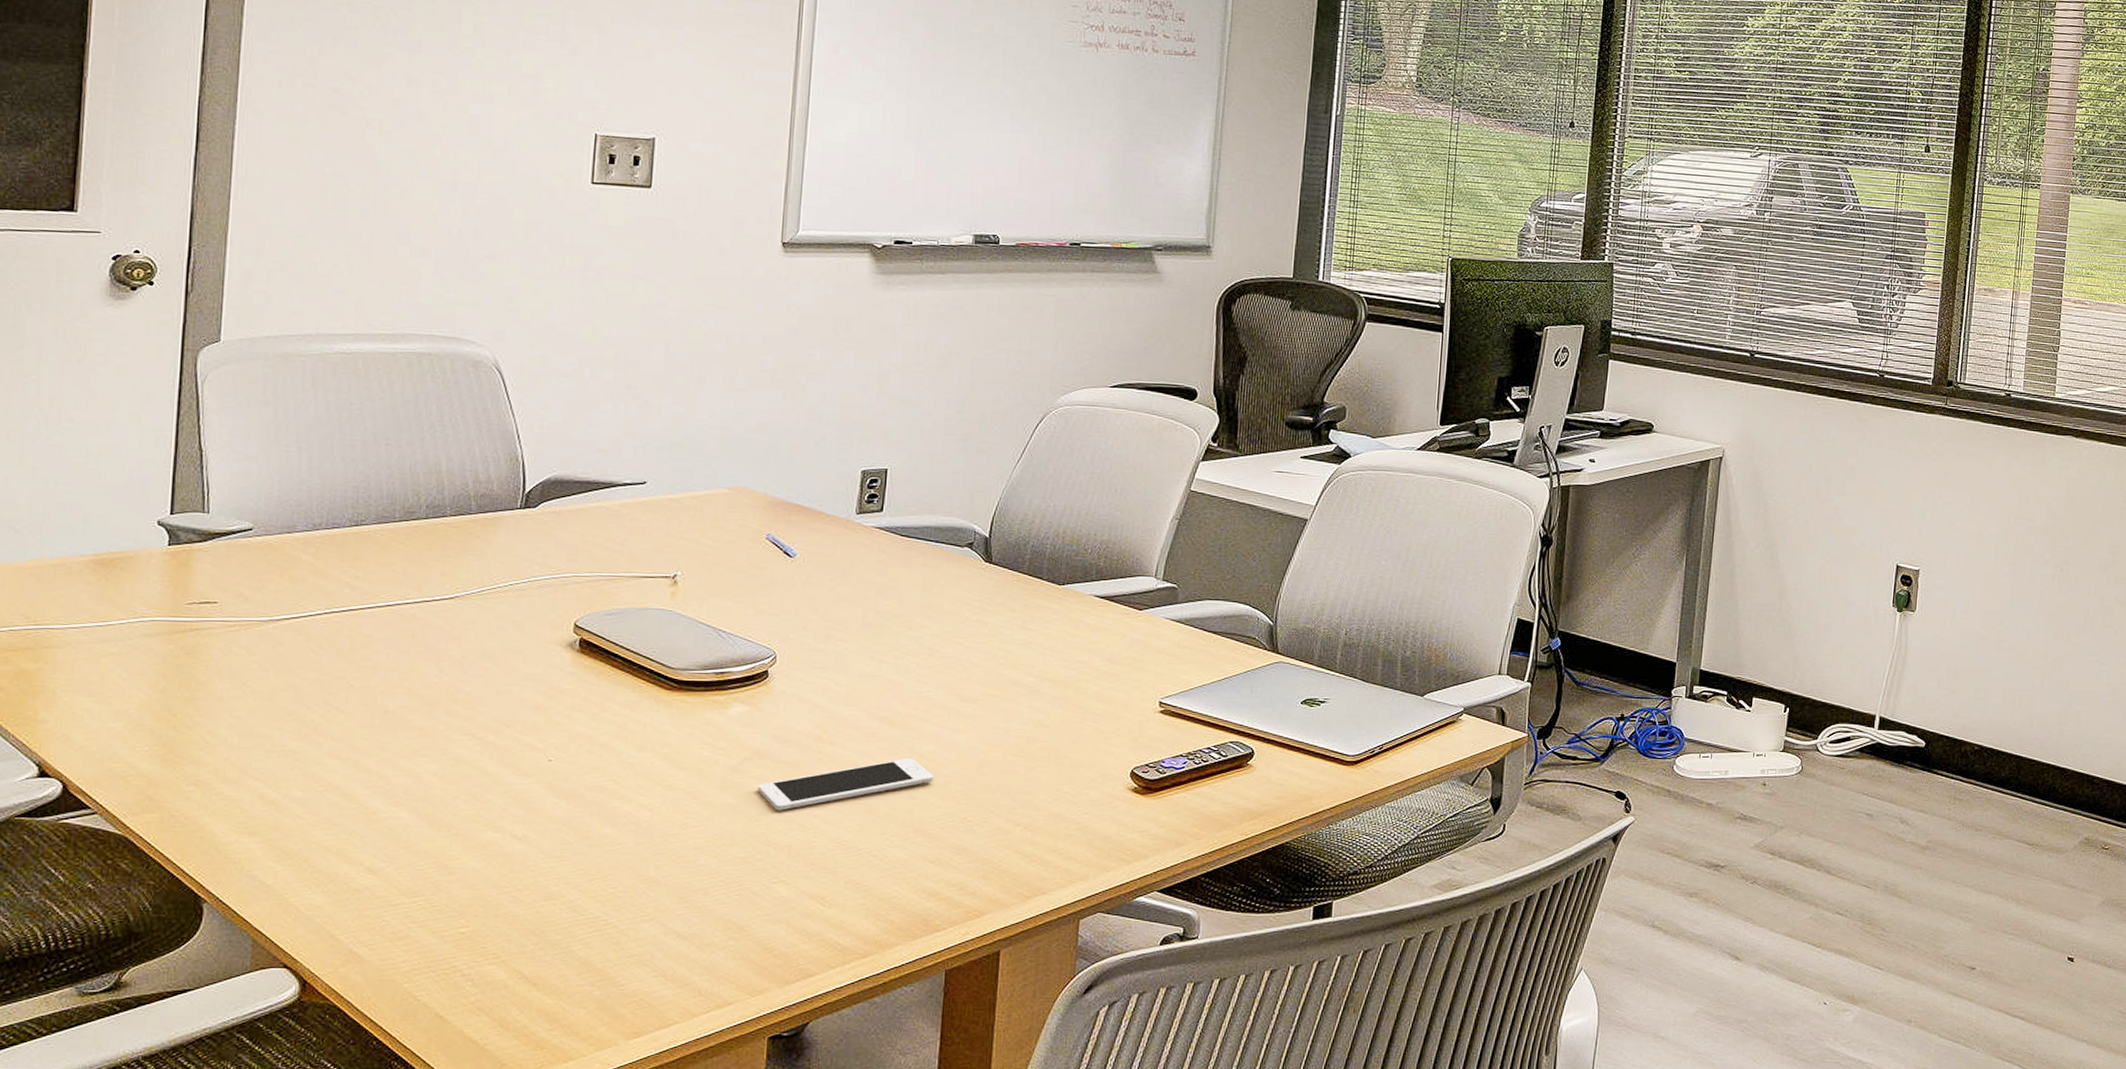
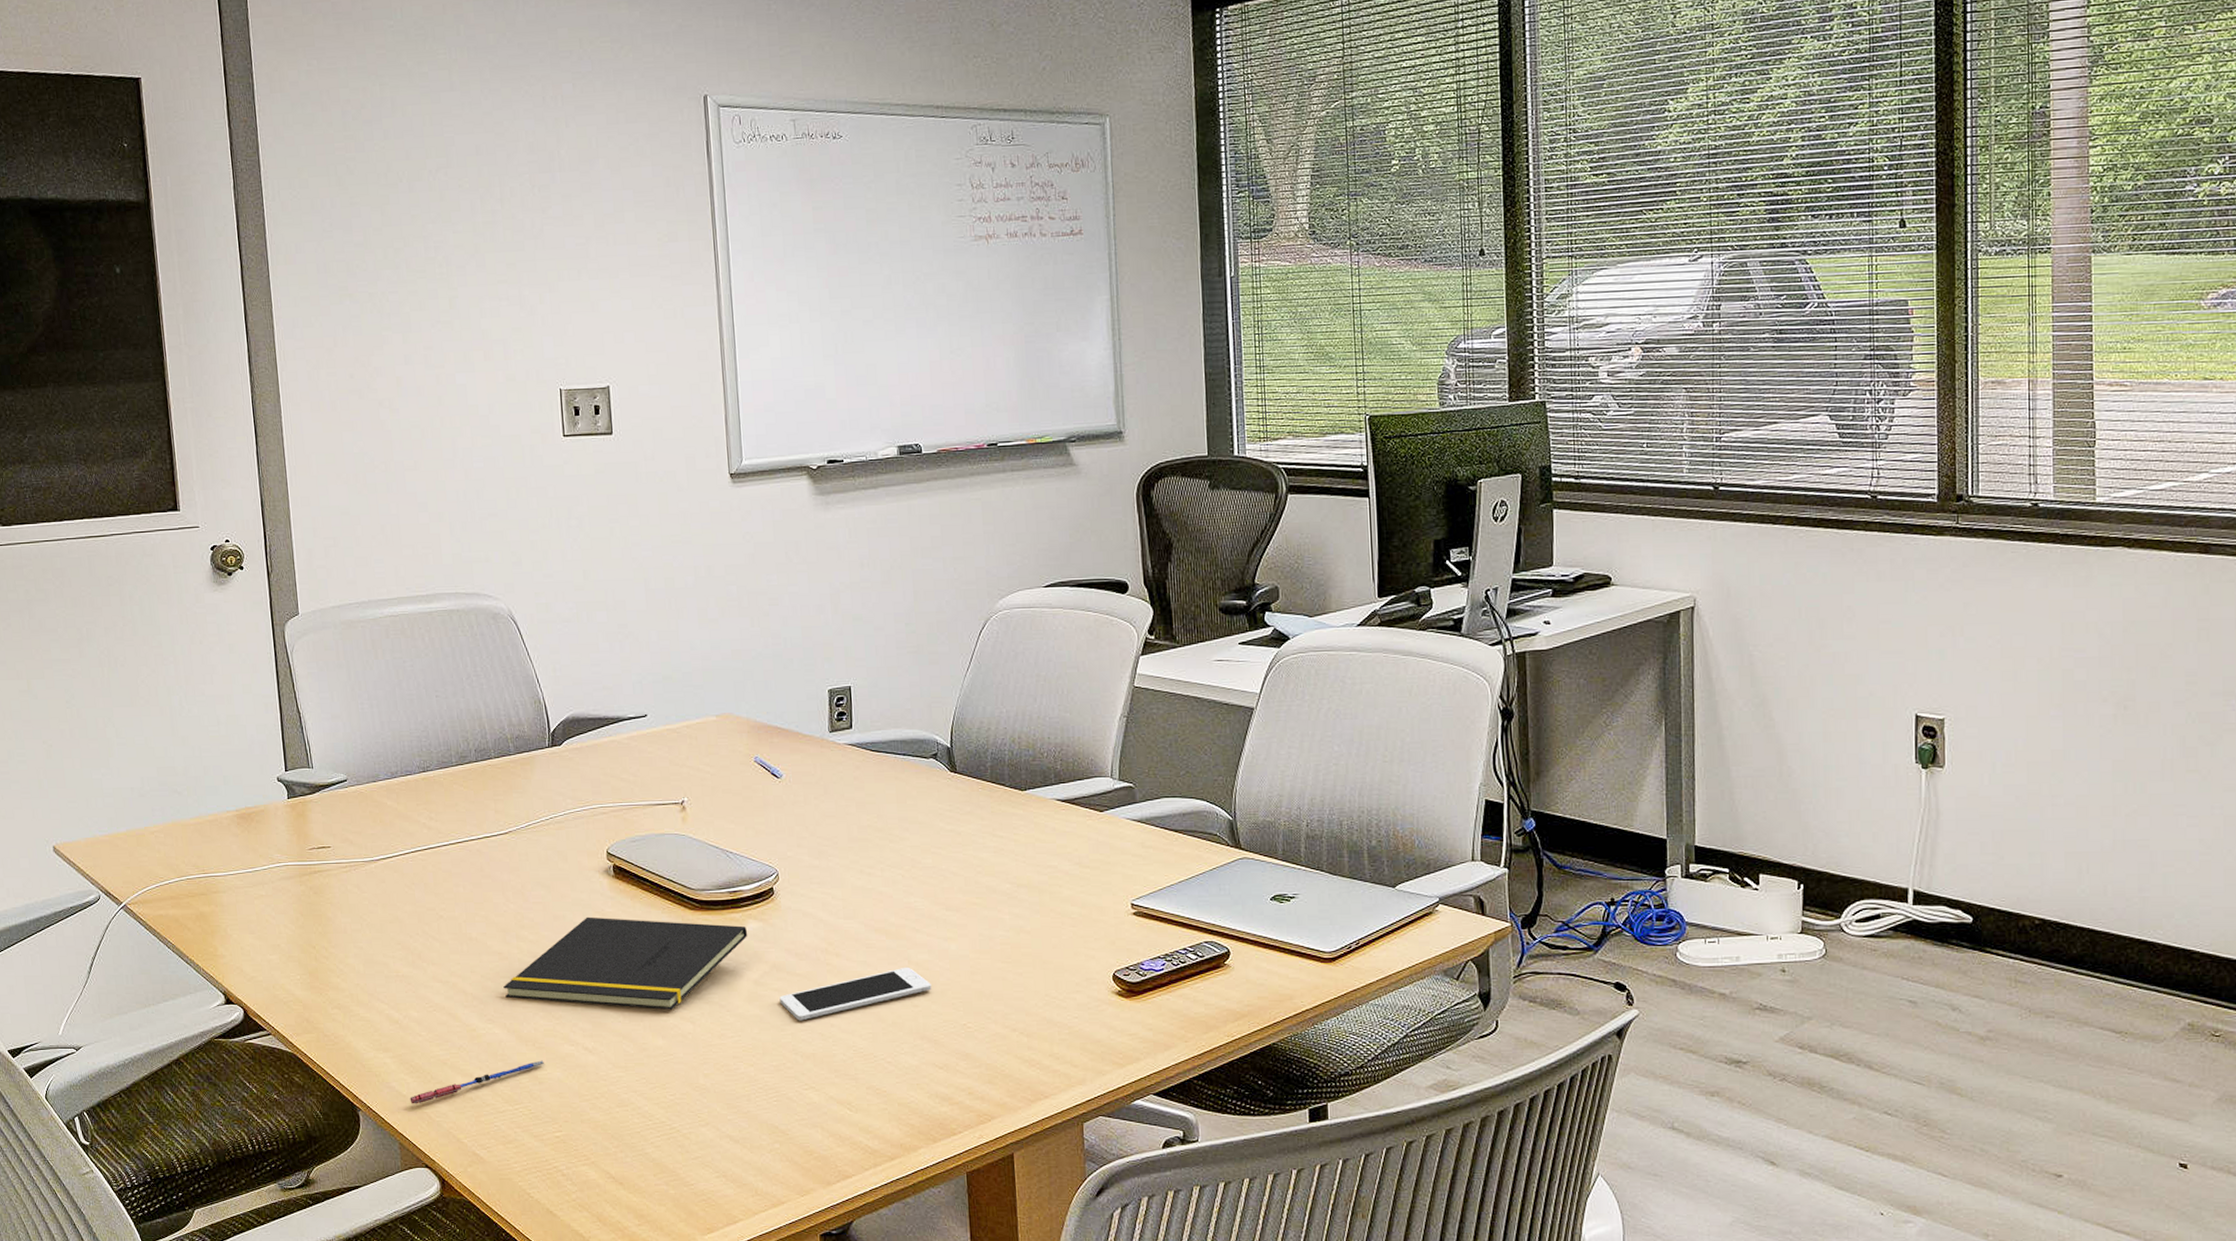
pen: none [275,848,460,896] -> present [410,1060,545,1104]
notepad: none [420,693,731,796] -> present [503,916,748,1010]

